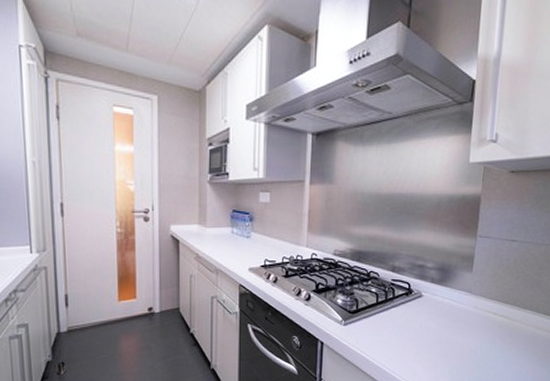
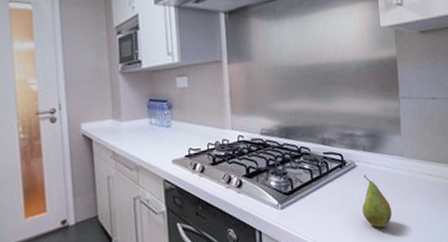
fruit: none [422,305,451,355] -> present [362,175,392,228]

